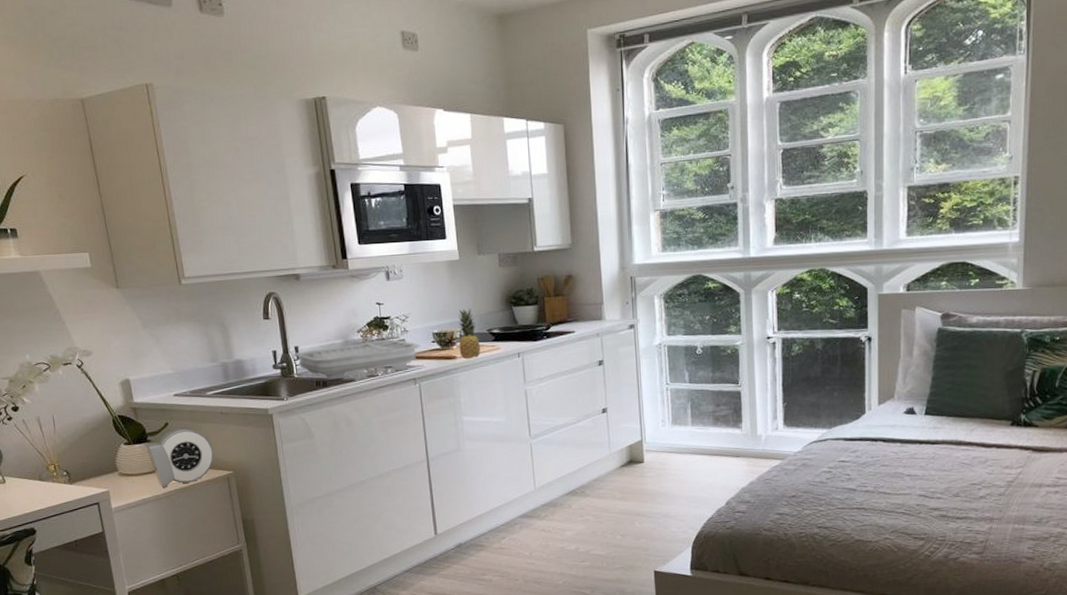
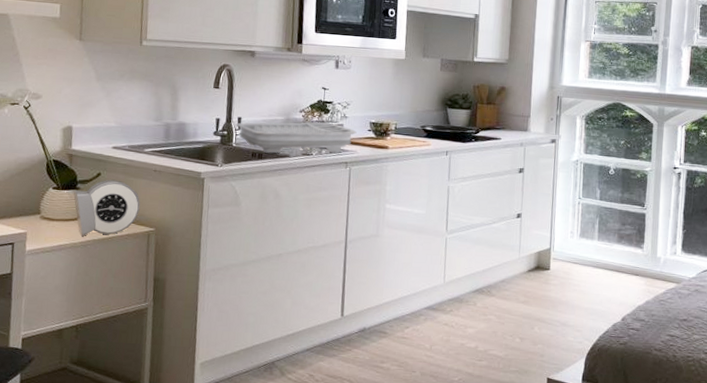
fruit: present [458,308,481,360] -> none [392,103,413,151]

